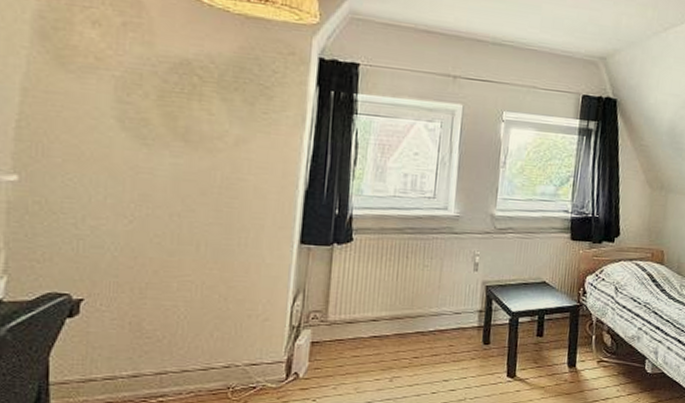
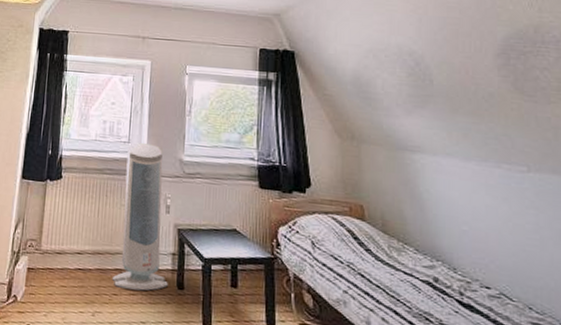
air purifier: none [412,198,474,351] -> present [112,143,168,291]

